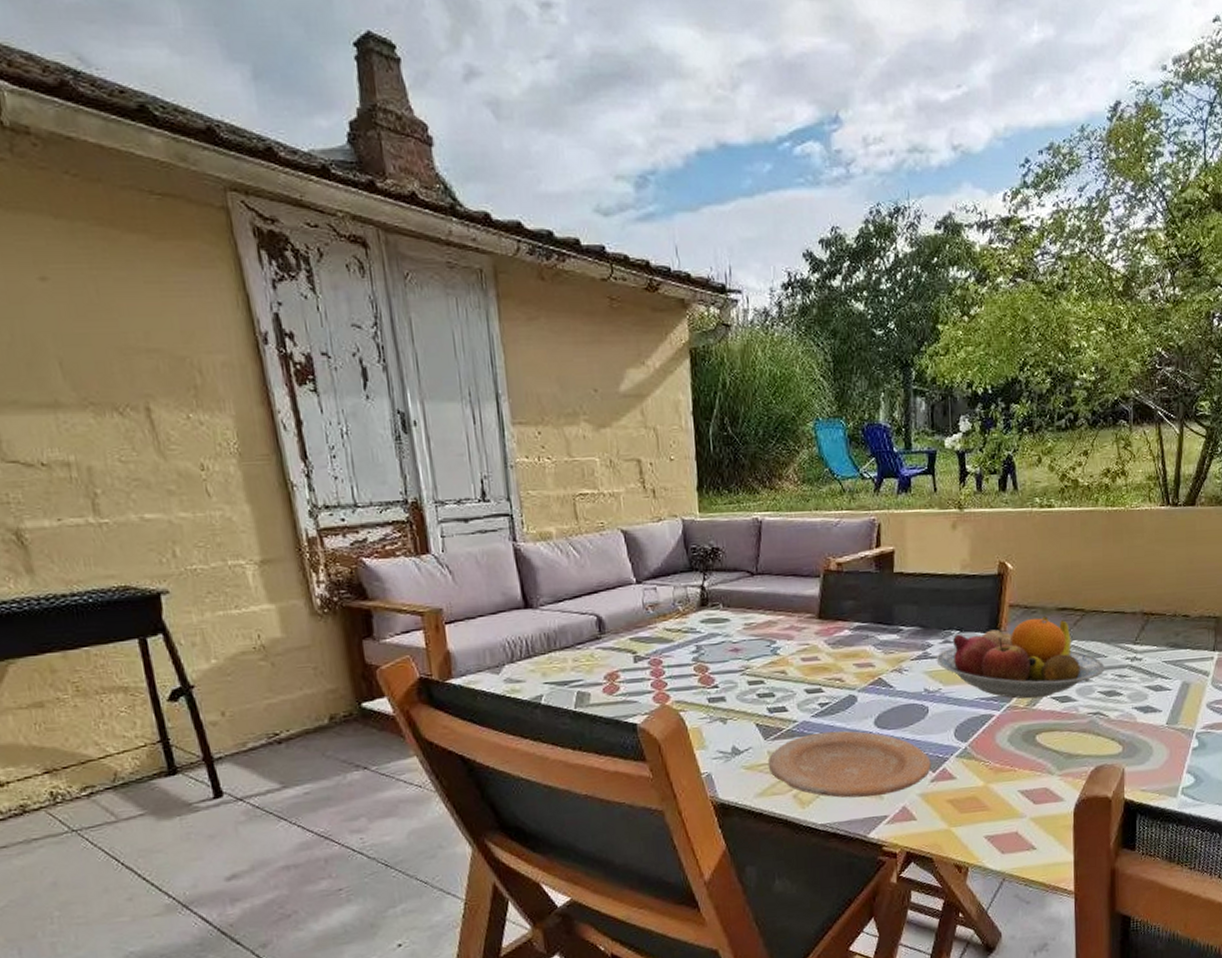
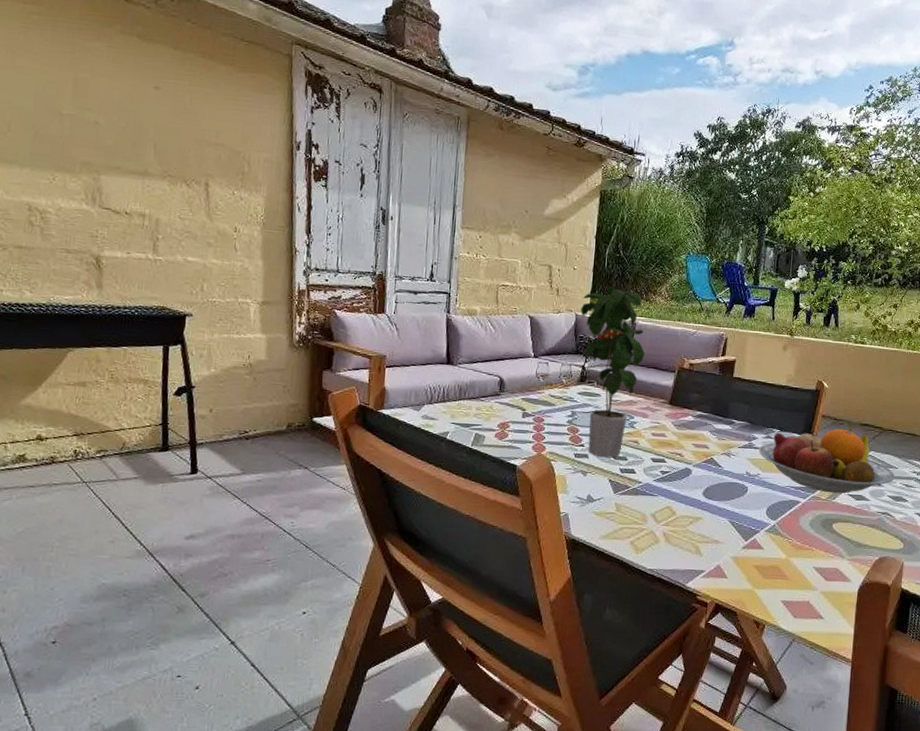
potted plant: none [687,475,779,698] -> present [581,285,645,458]
plate: present [767,731,931,798] -> none [613,494,745,554]

